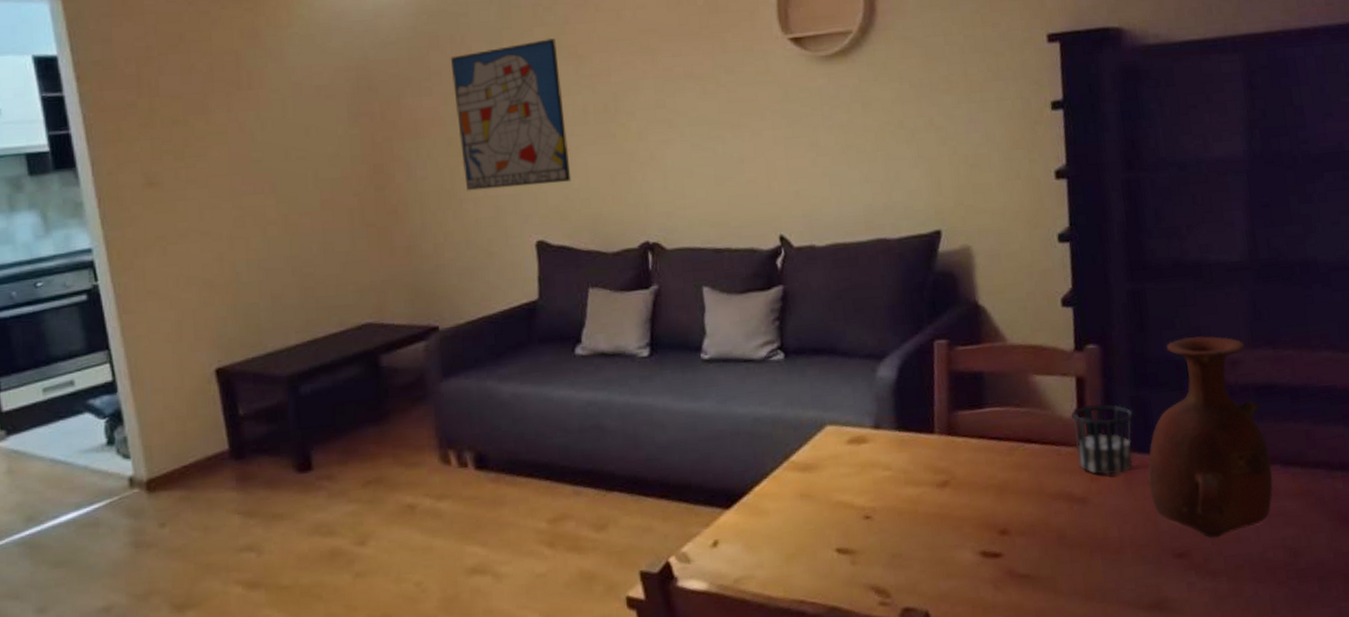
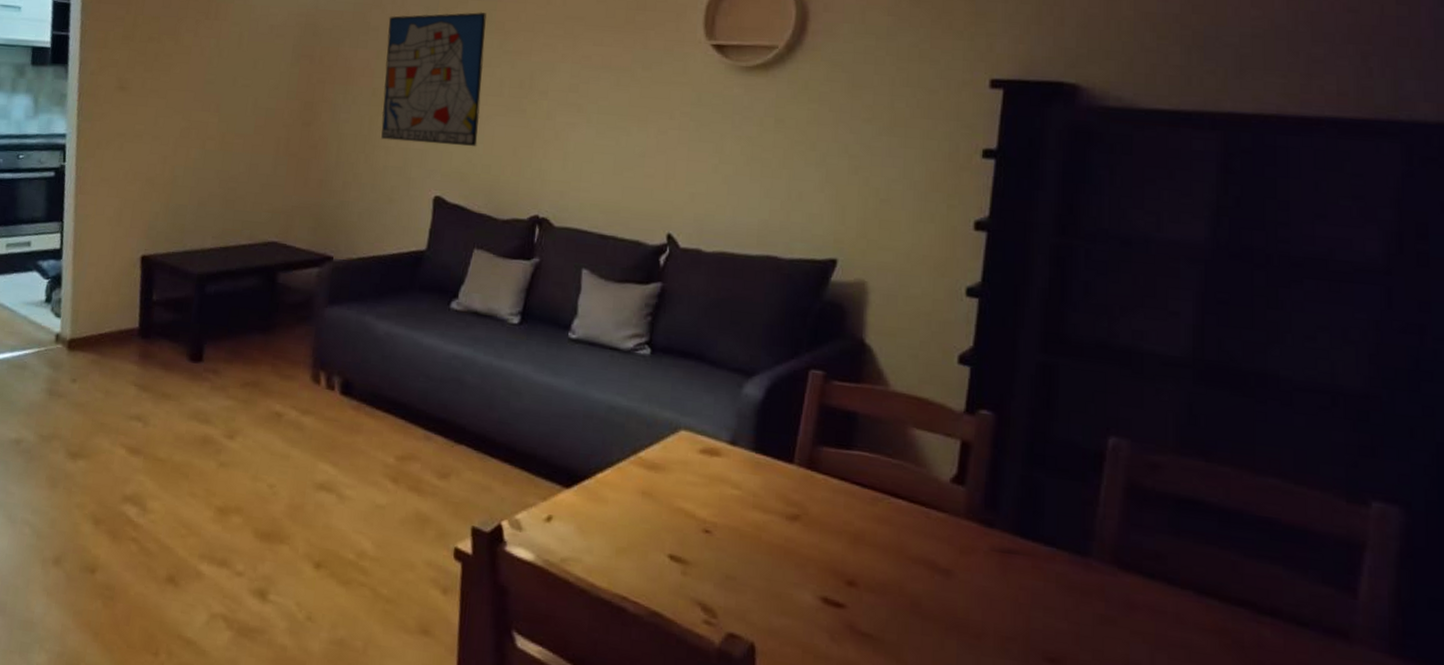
cup: present [1073,404,1133,476] -> none [948,472,1021,554]
vase: present [1148,336,1273,538] -> none [1027,425,1182,653]

